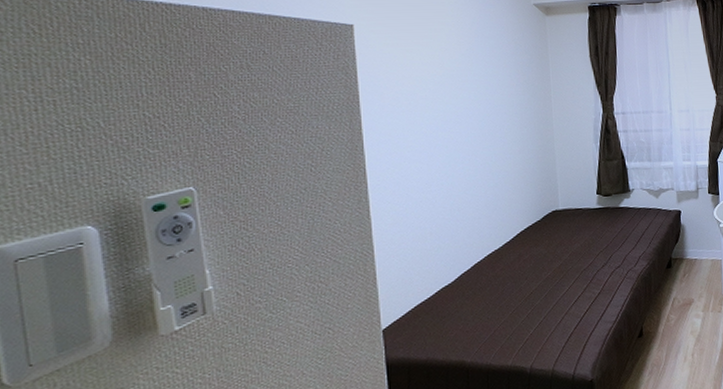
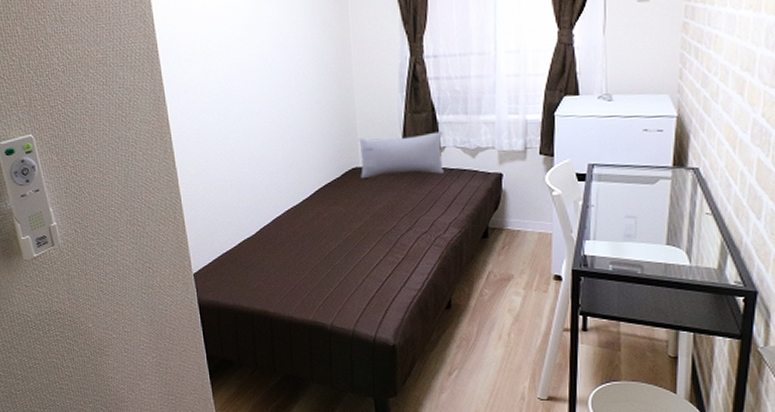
pillow: none [558,176,633,221] -> present [358,131,444,179]

